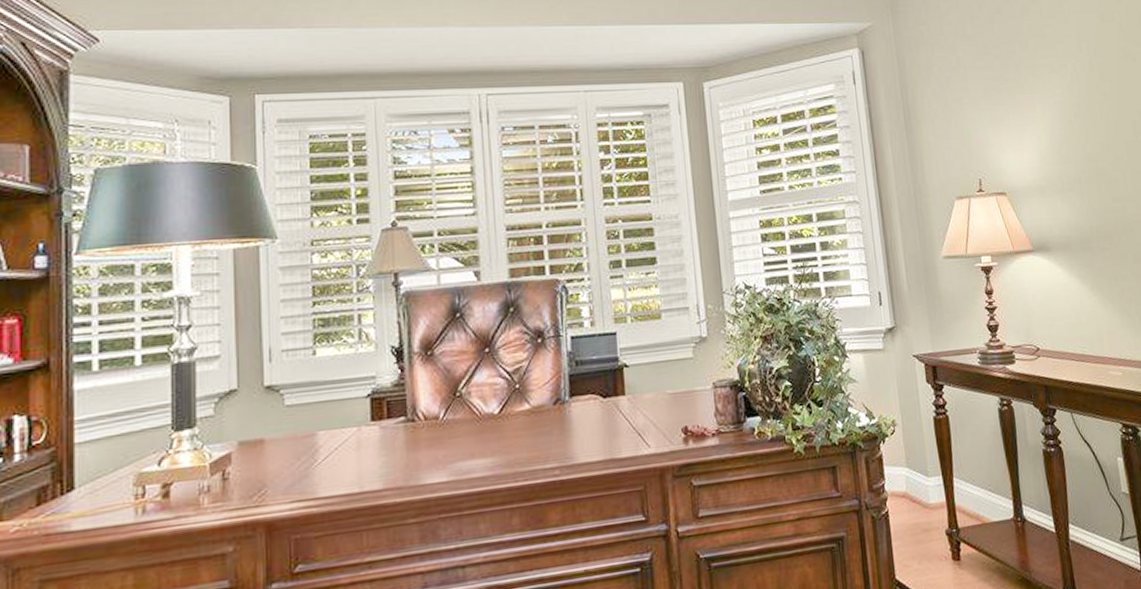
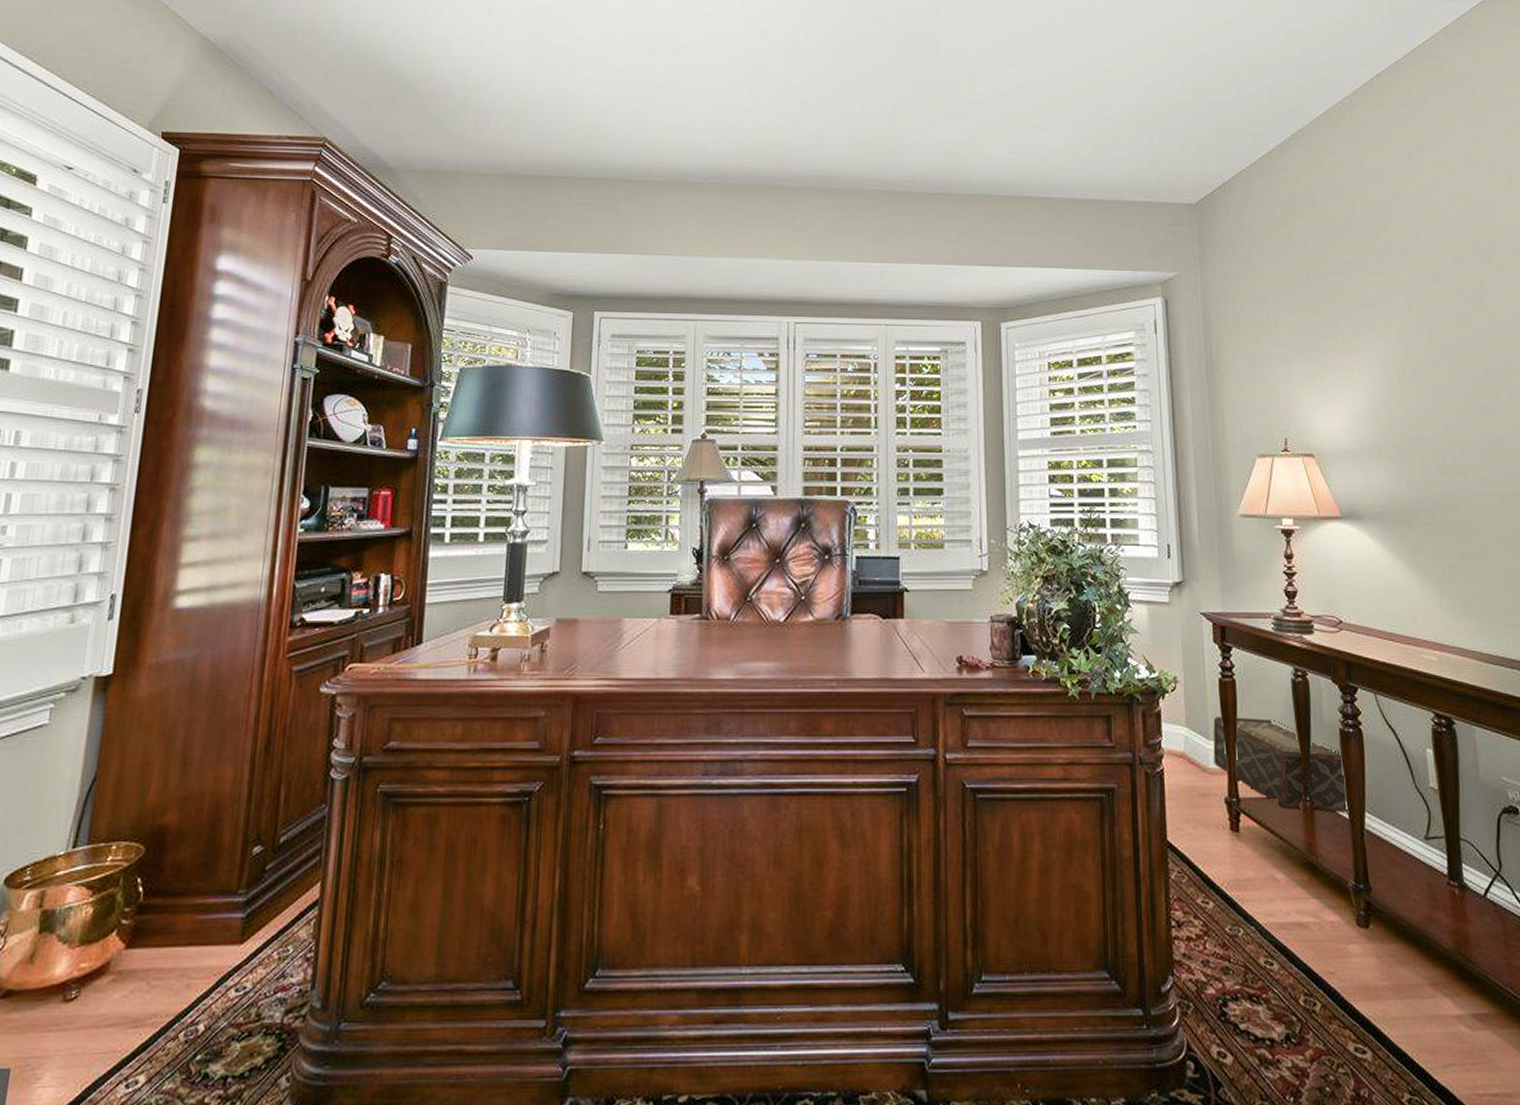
woven basket: none [931,449,1054,532] -> present [1213,715,1348,813]

